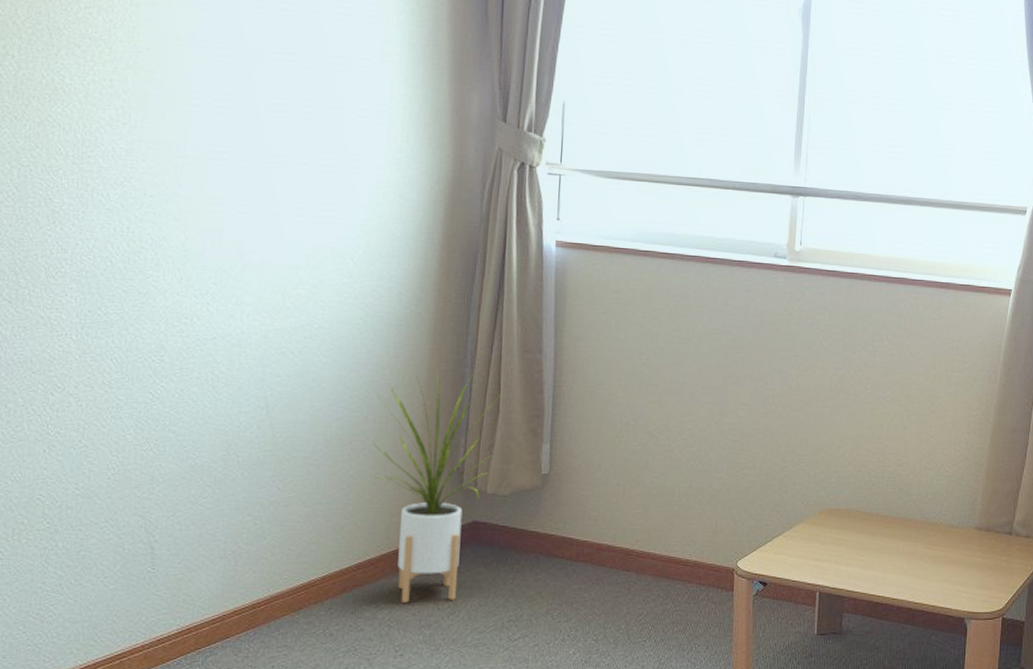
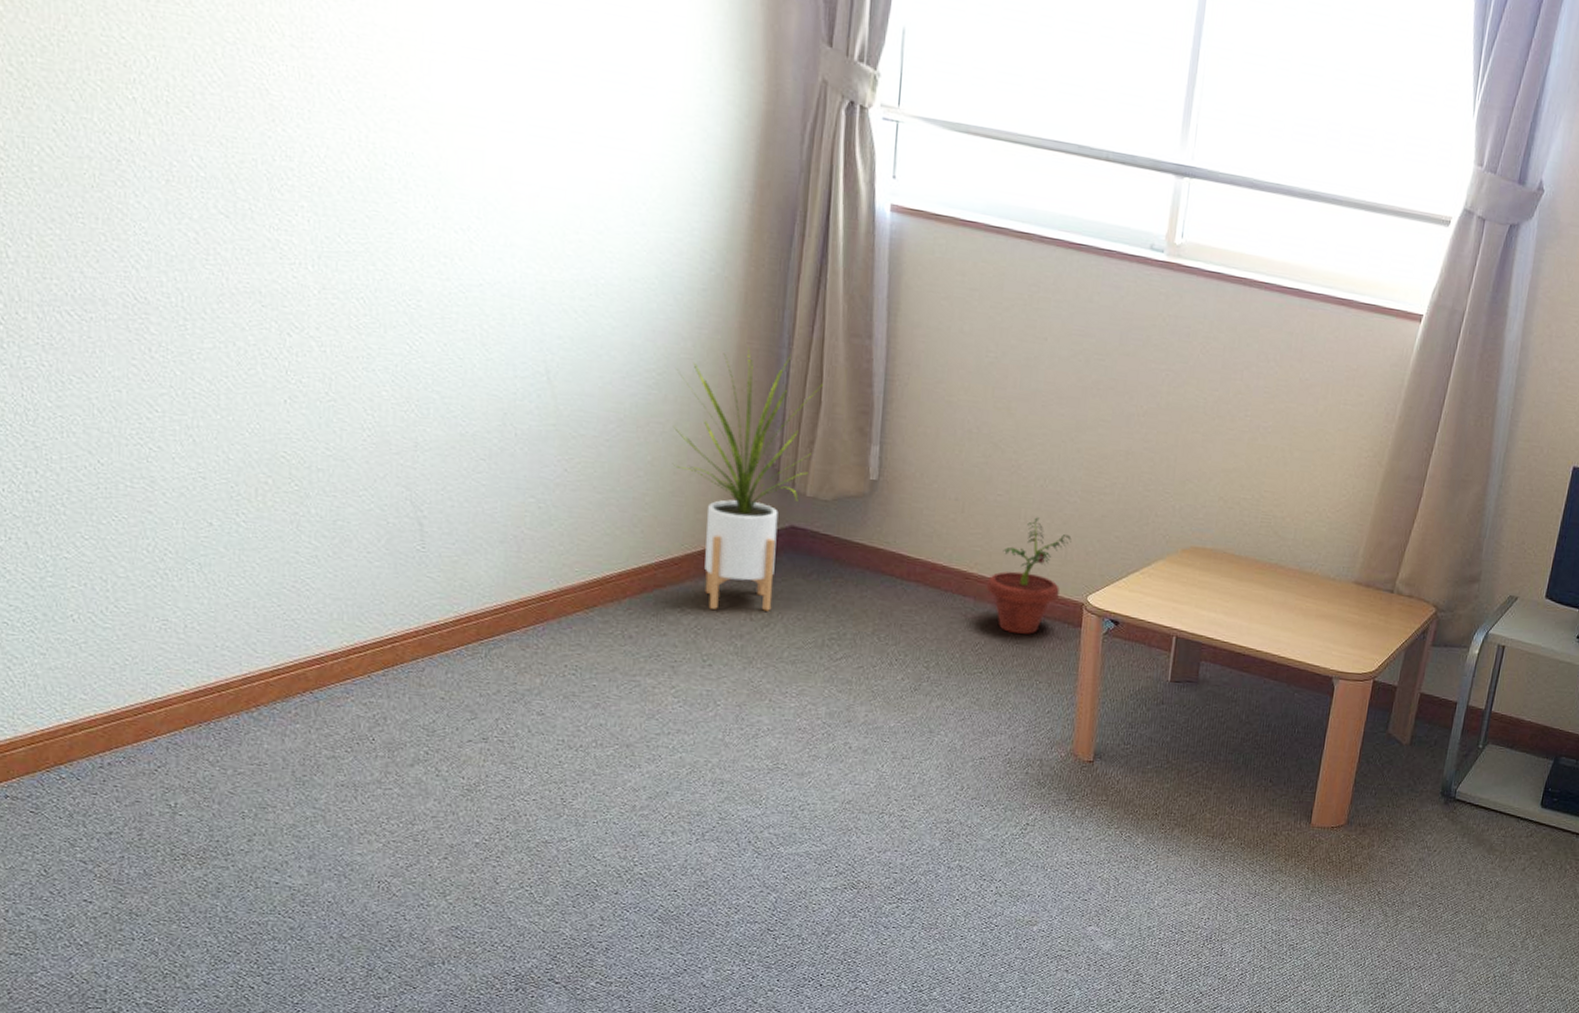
potted plant: none [646,494,721,601] -> present [986,517,1072,634]

